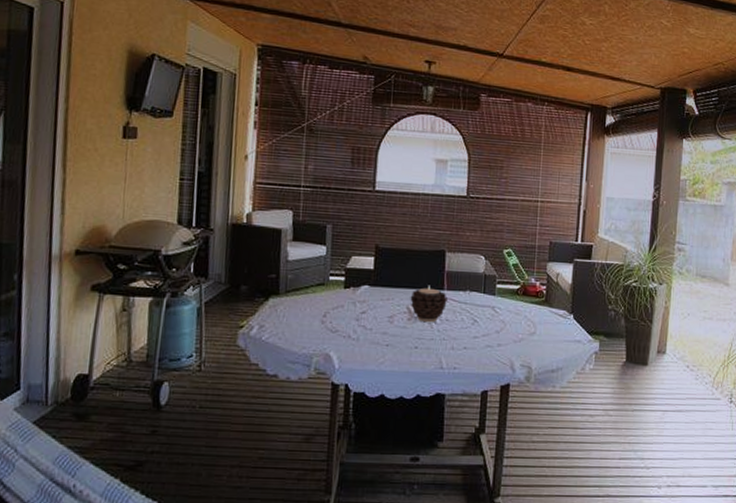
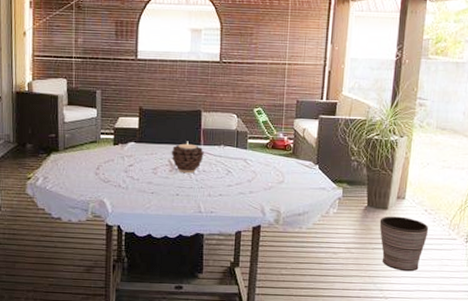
planter pot: none [639,372,692,437] -> present [379,216,429,272]

